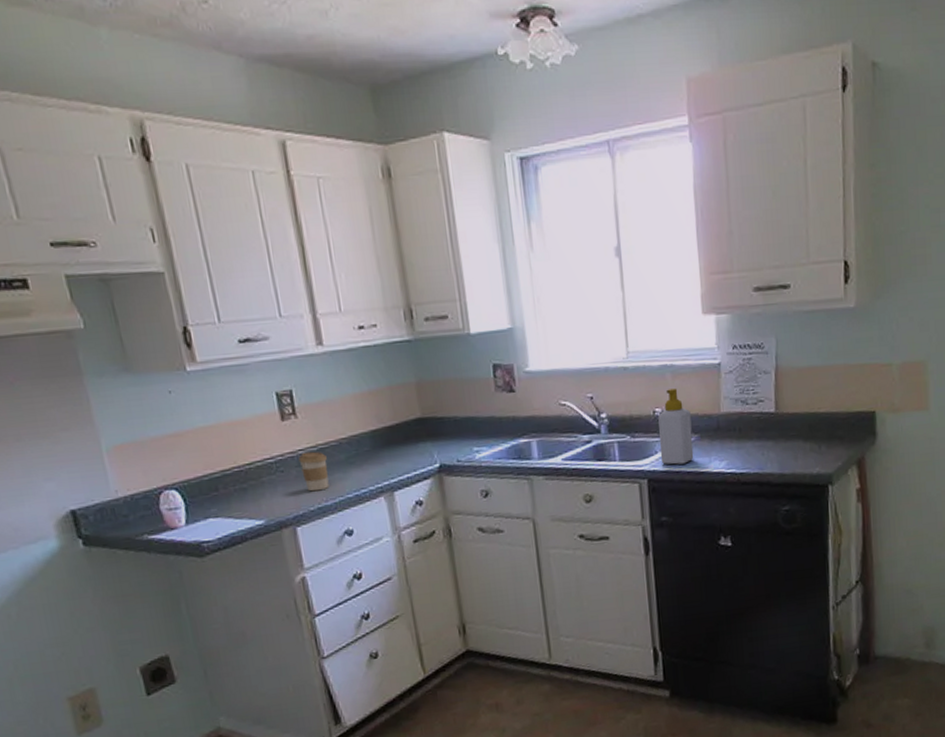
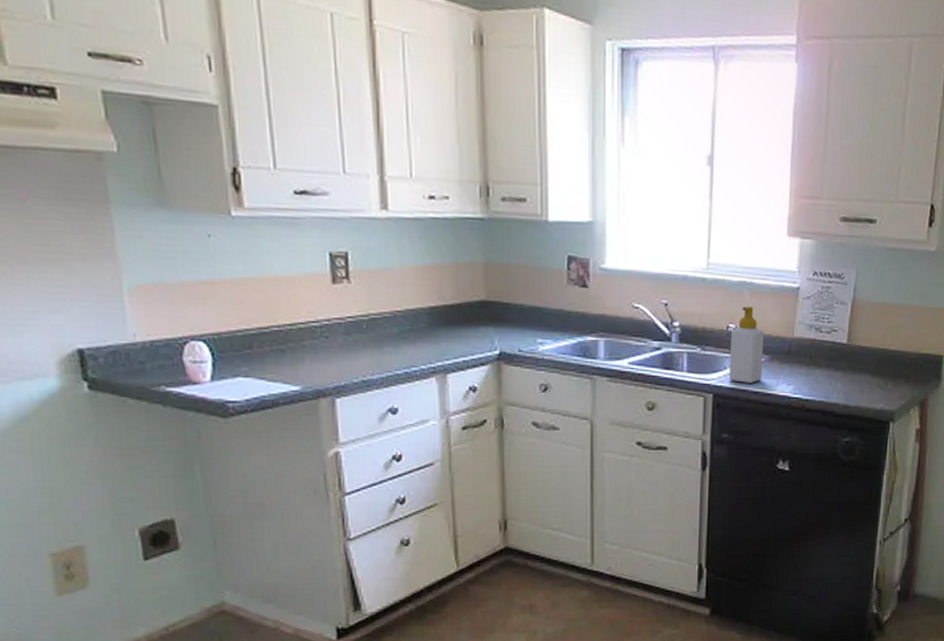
coffee cup: present [298,451,329,492] -> none [346,320,378,363]

